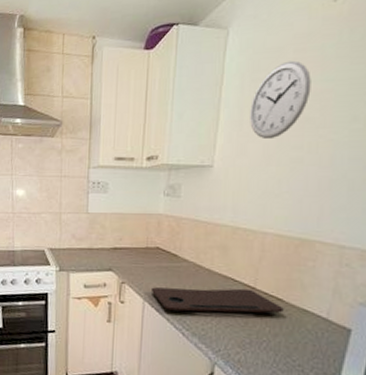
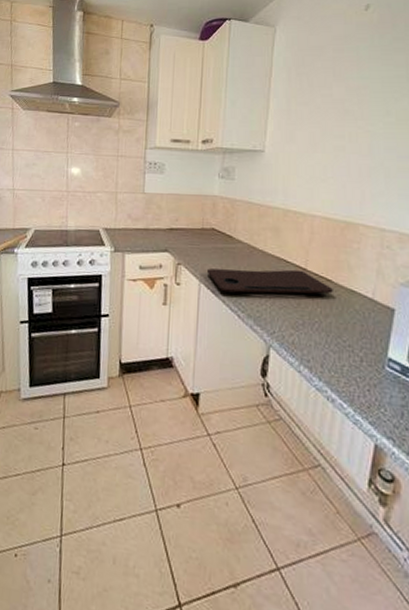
wall clock: present [250,60,311,140] -> none [297,59,349,128]

